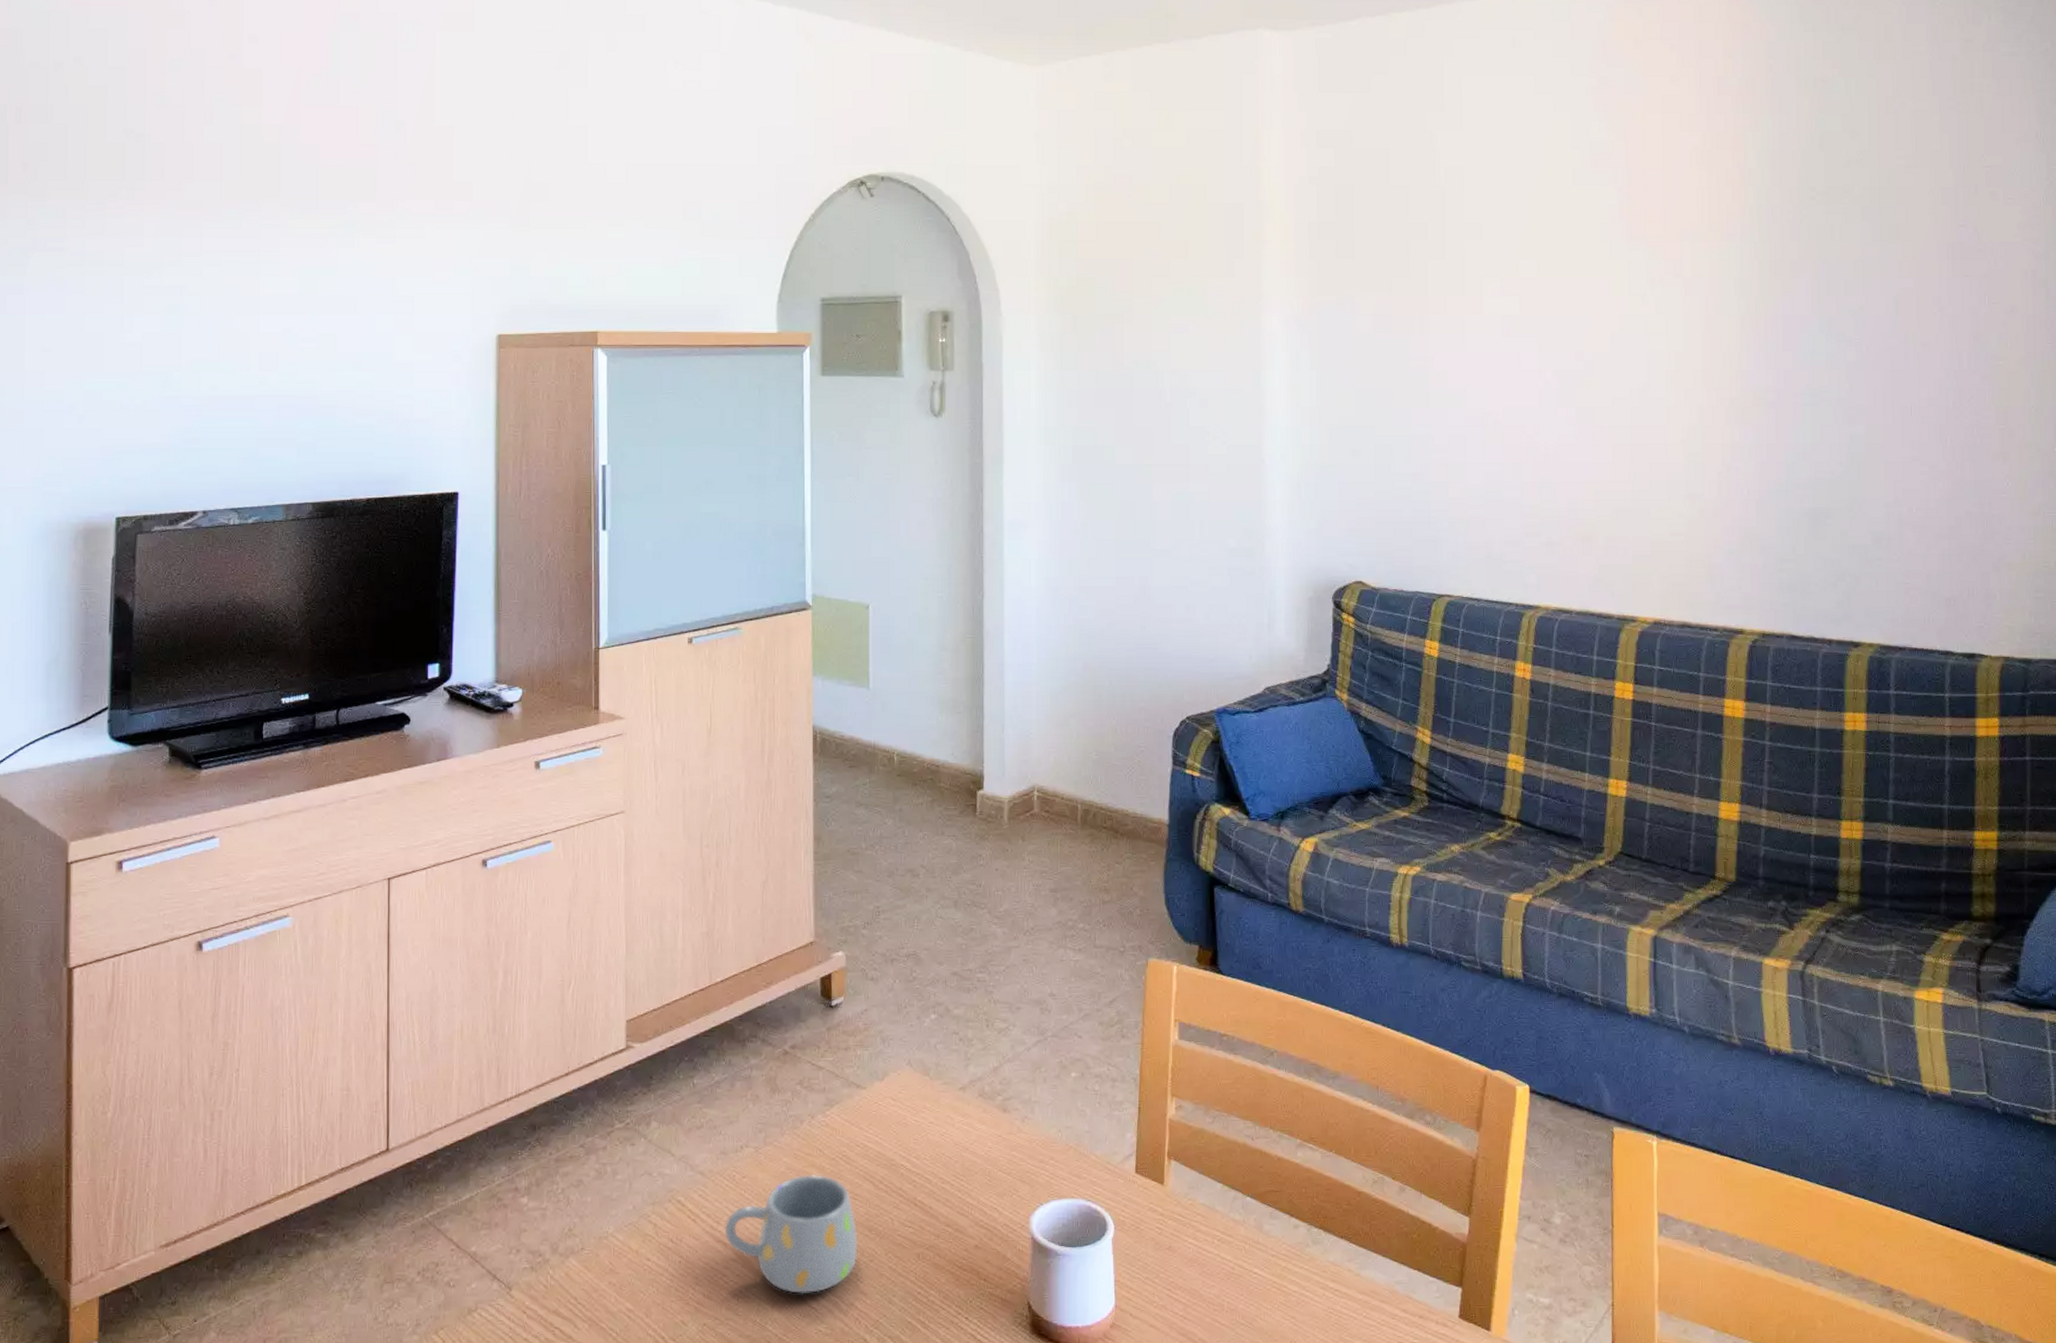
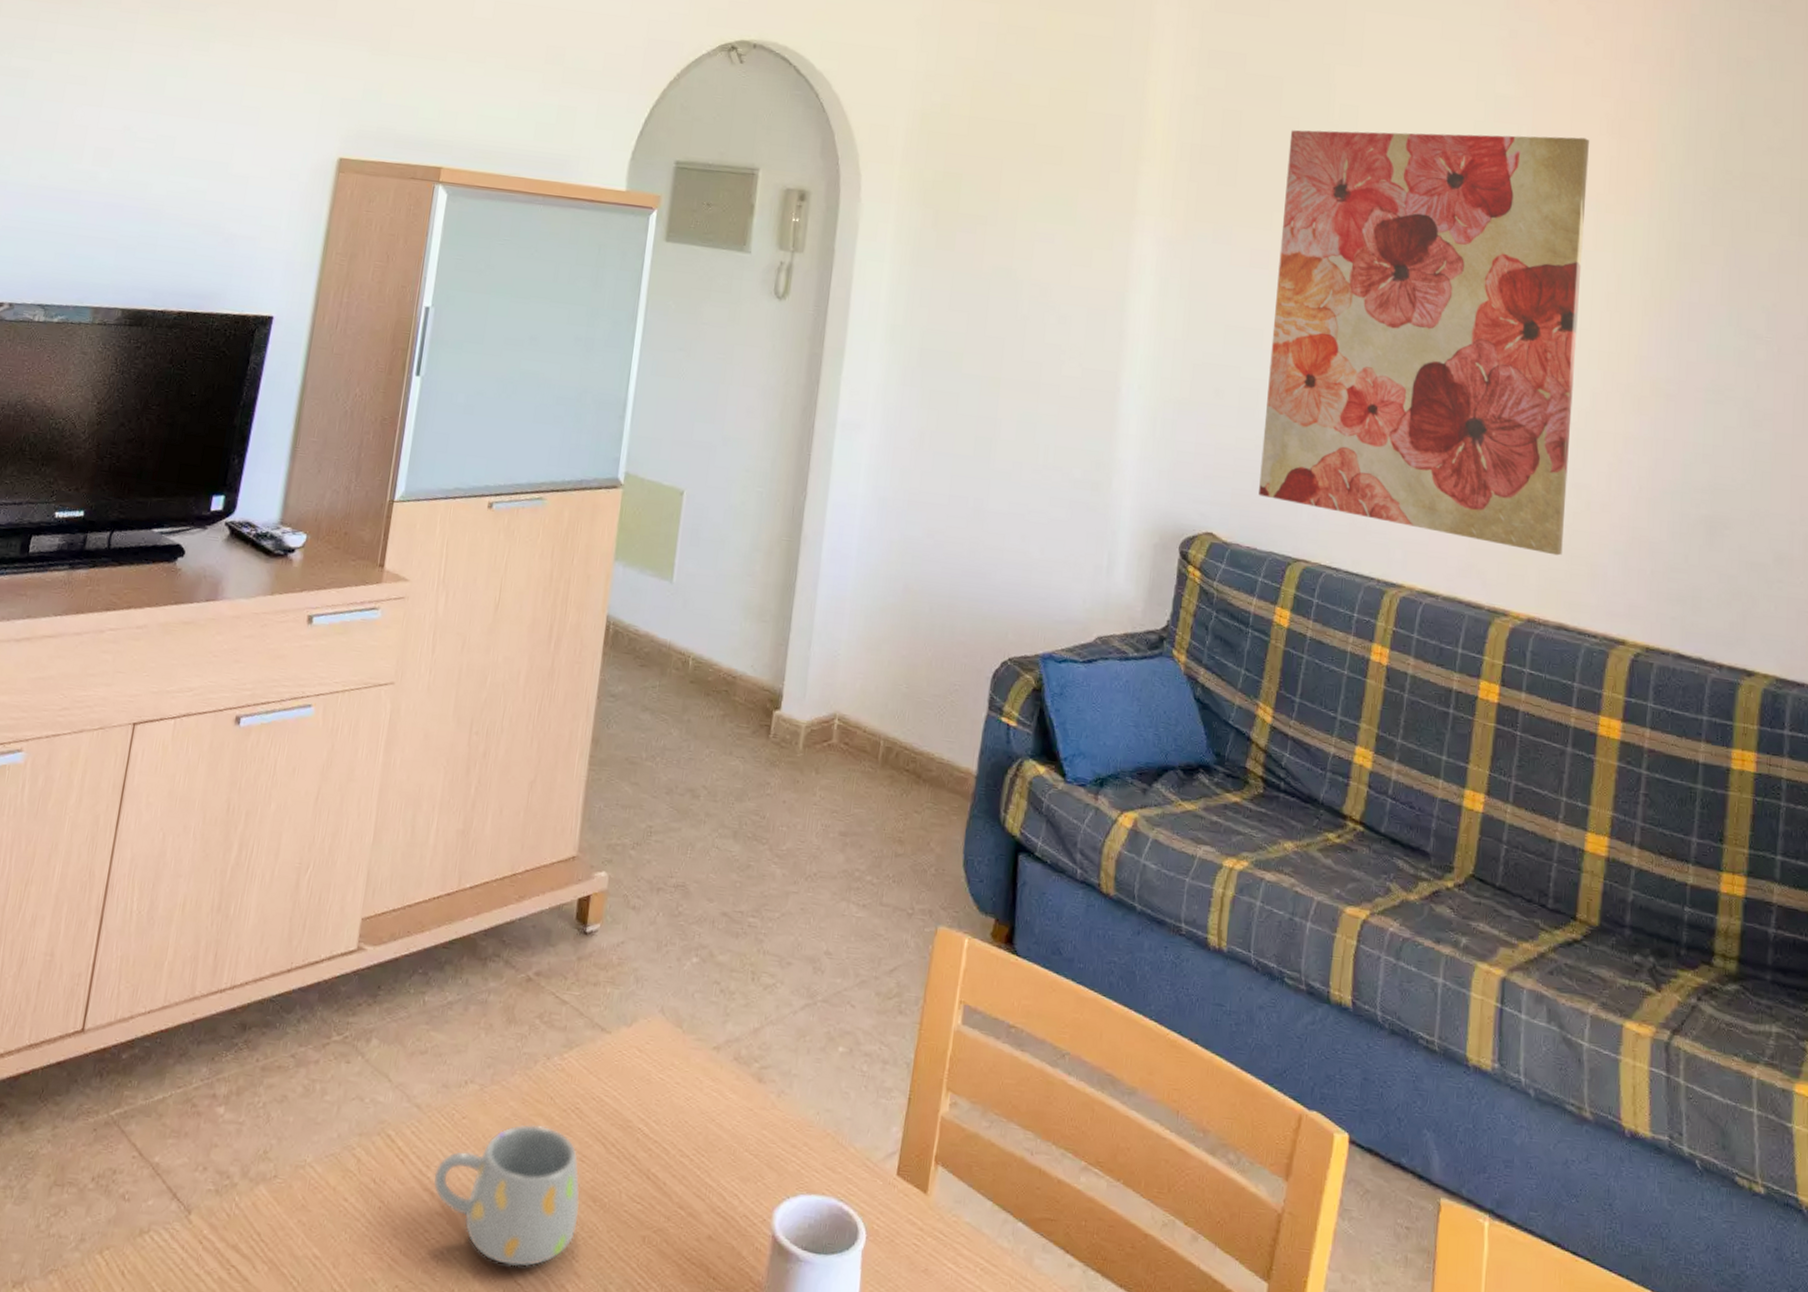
wall art: none [1400,172,1682,562] -> present [1259,130,1589,556]

